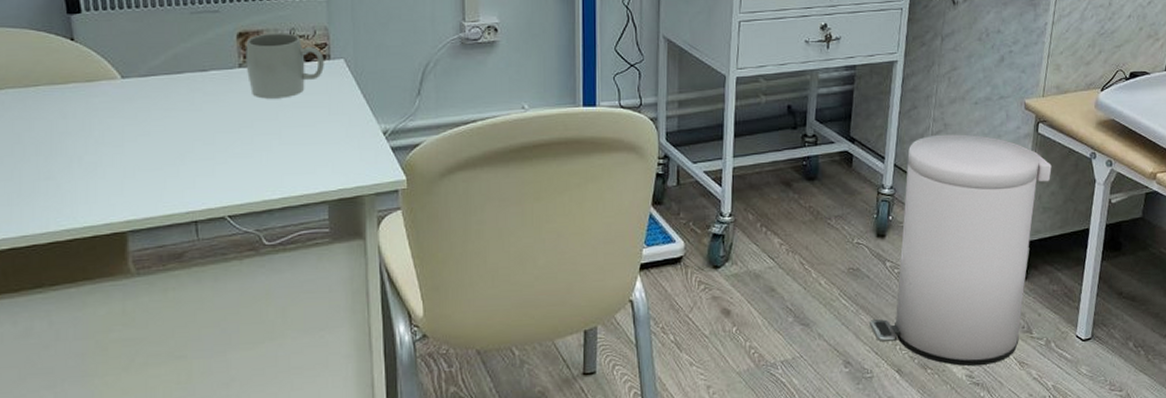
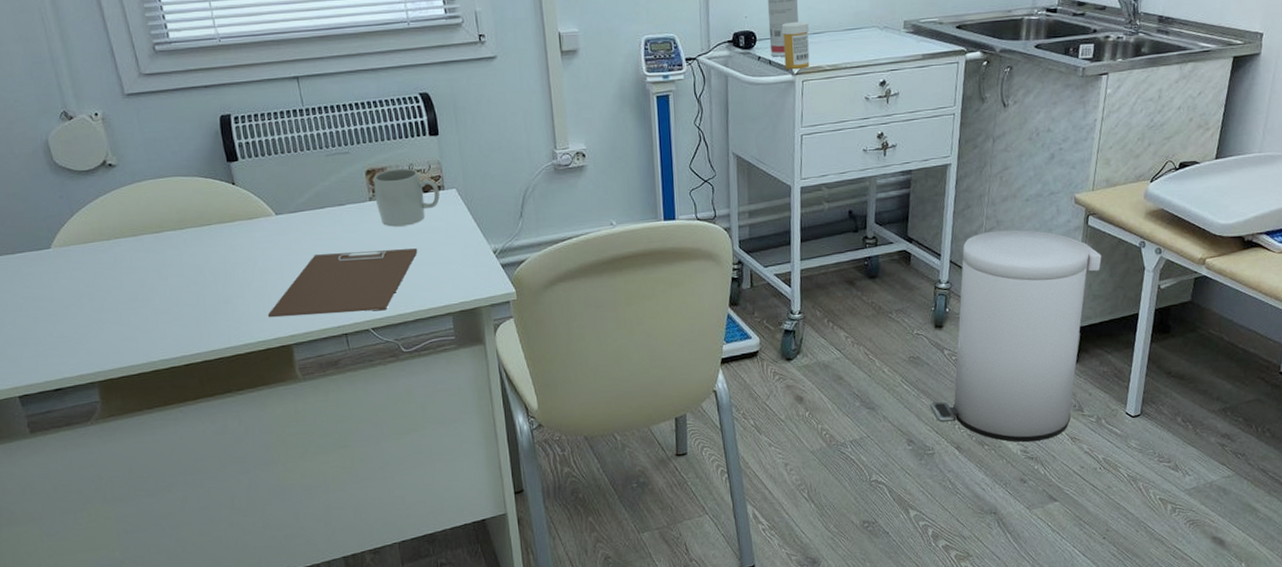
clipboard: none [99,125,293,199] -> present [267,248,418,318]

